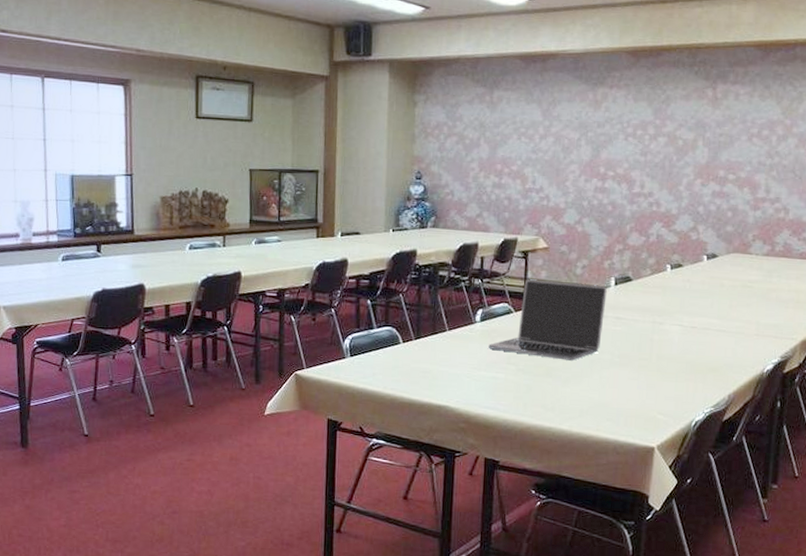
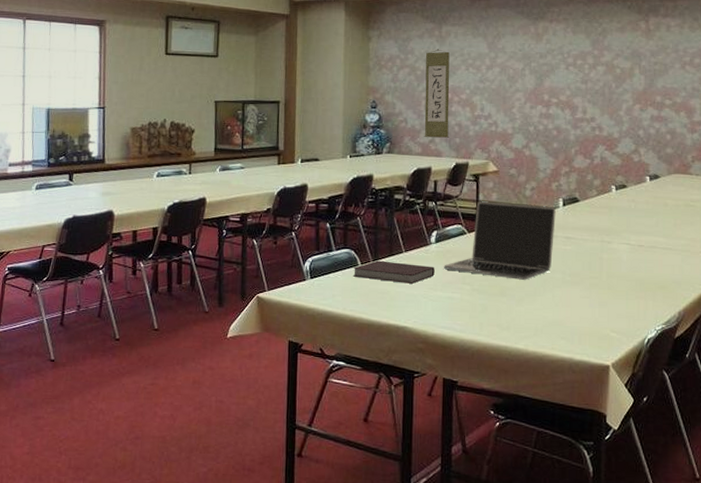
notebook: none [394,339,479,363] -> present [353,260,435,284]
wall scroll: none [471,116,501,212] -> present [424,49,450,138]

